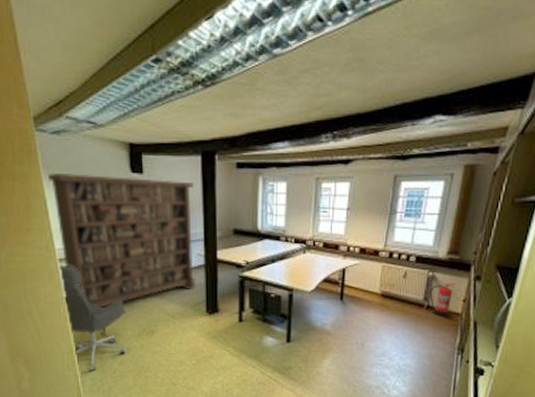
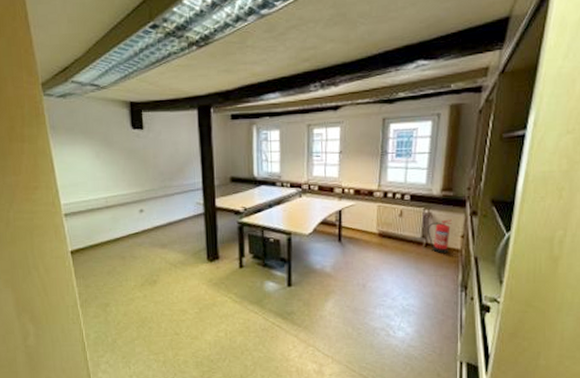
bookcase: present [48,172,197,308] -> none [55,132,197,260]
office chair: present [59,266,126,371] -> none [64,220,129,323]

